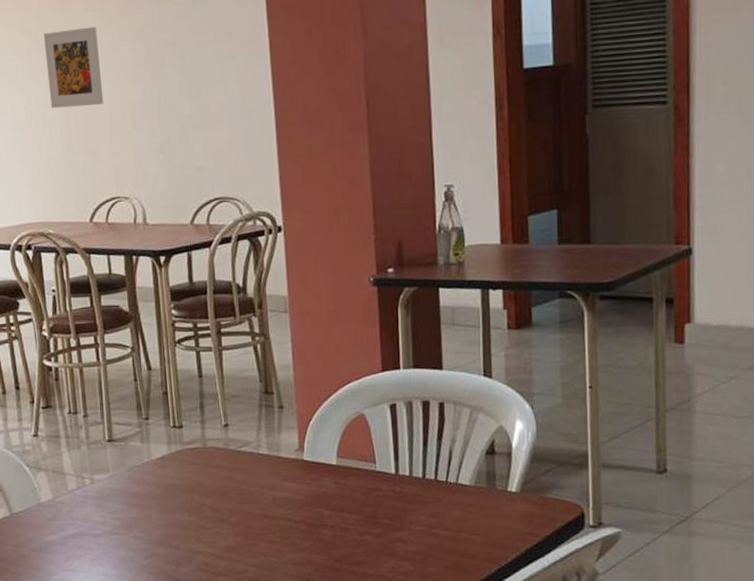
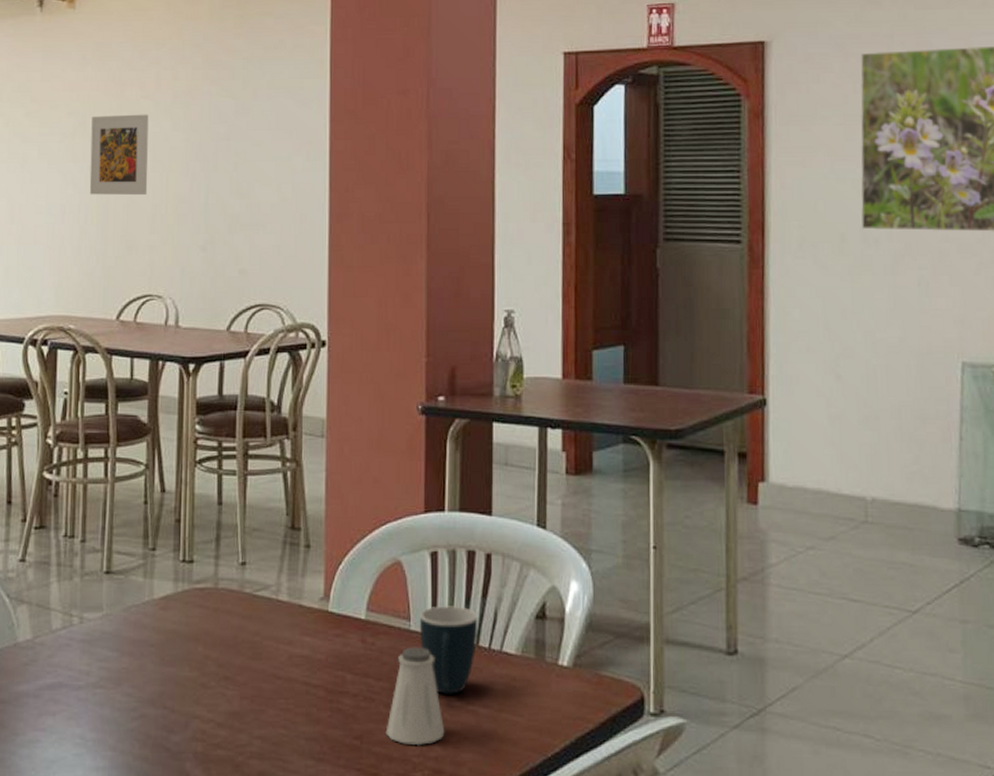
saltshaker: none [361,484,412,564] -> present [385,647,445,746]
mug: none [384,448,436,521] -> present [419,606,478,694]

